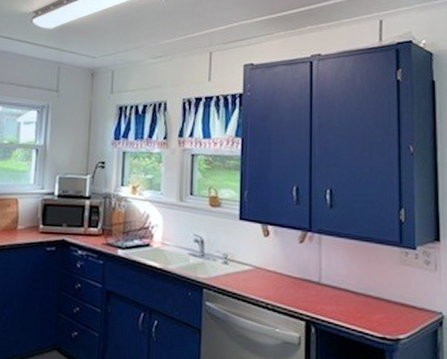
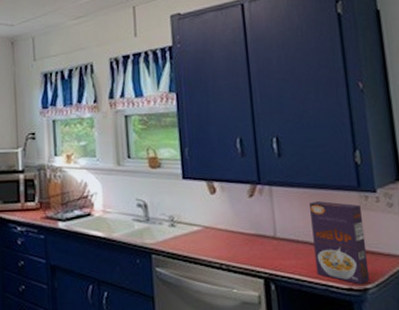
cereal box: none [355,253,403,335] -> present [310,201,370,285]

